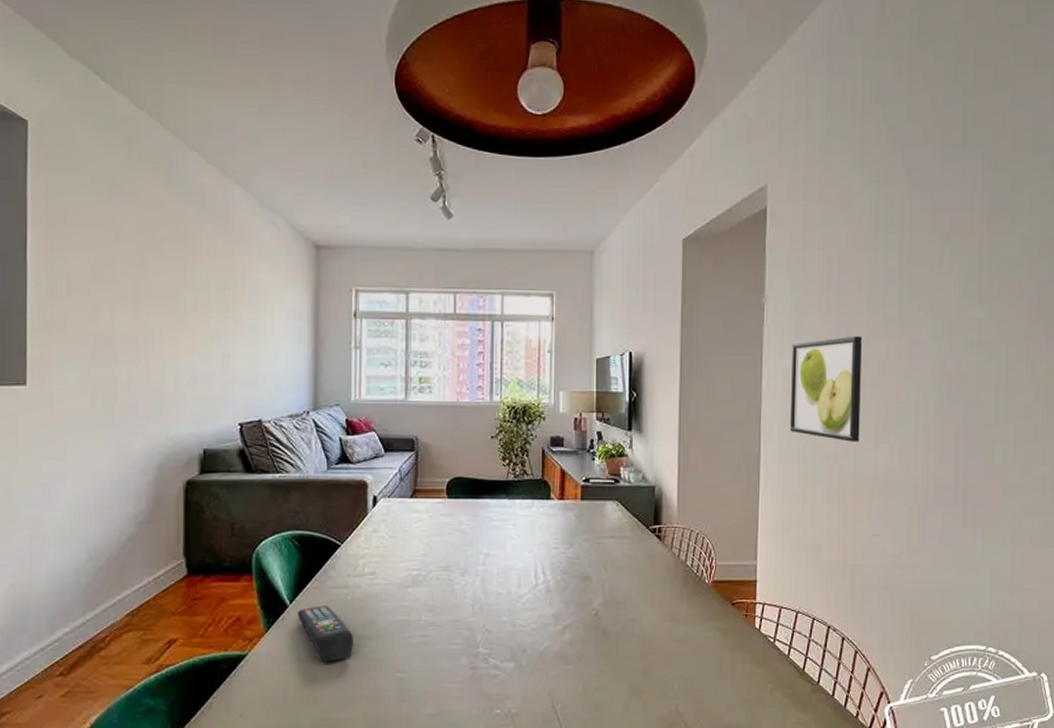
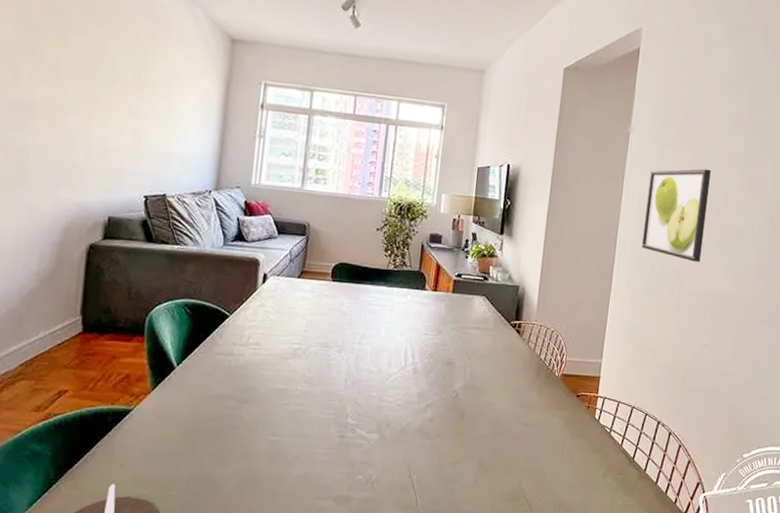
remote control: present [298,606,353,663] -> none [183,369,234,422]

